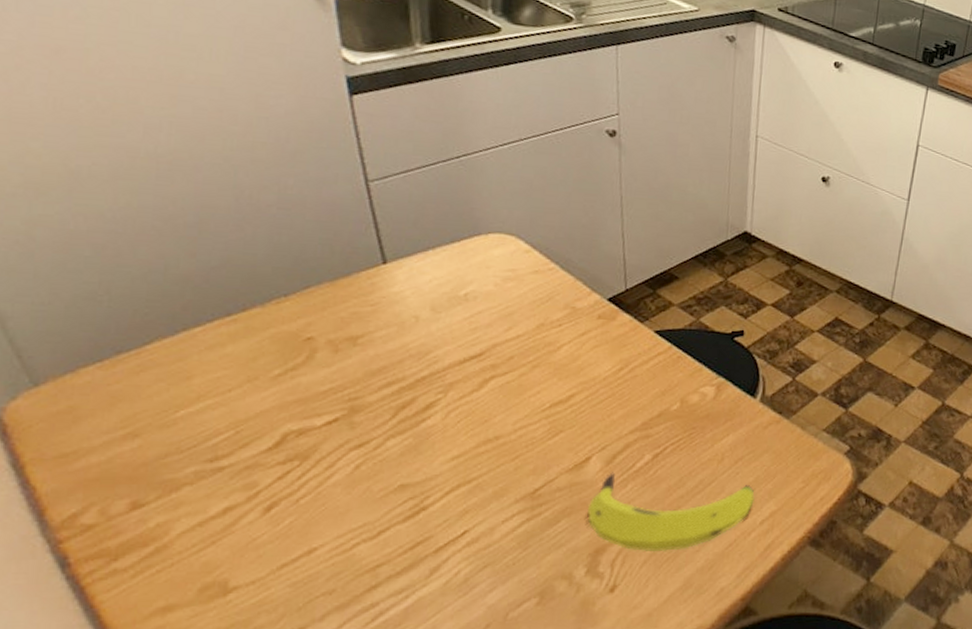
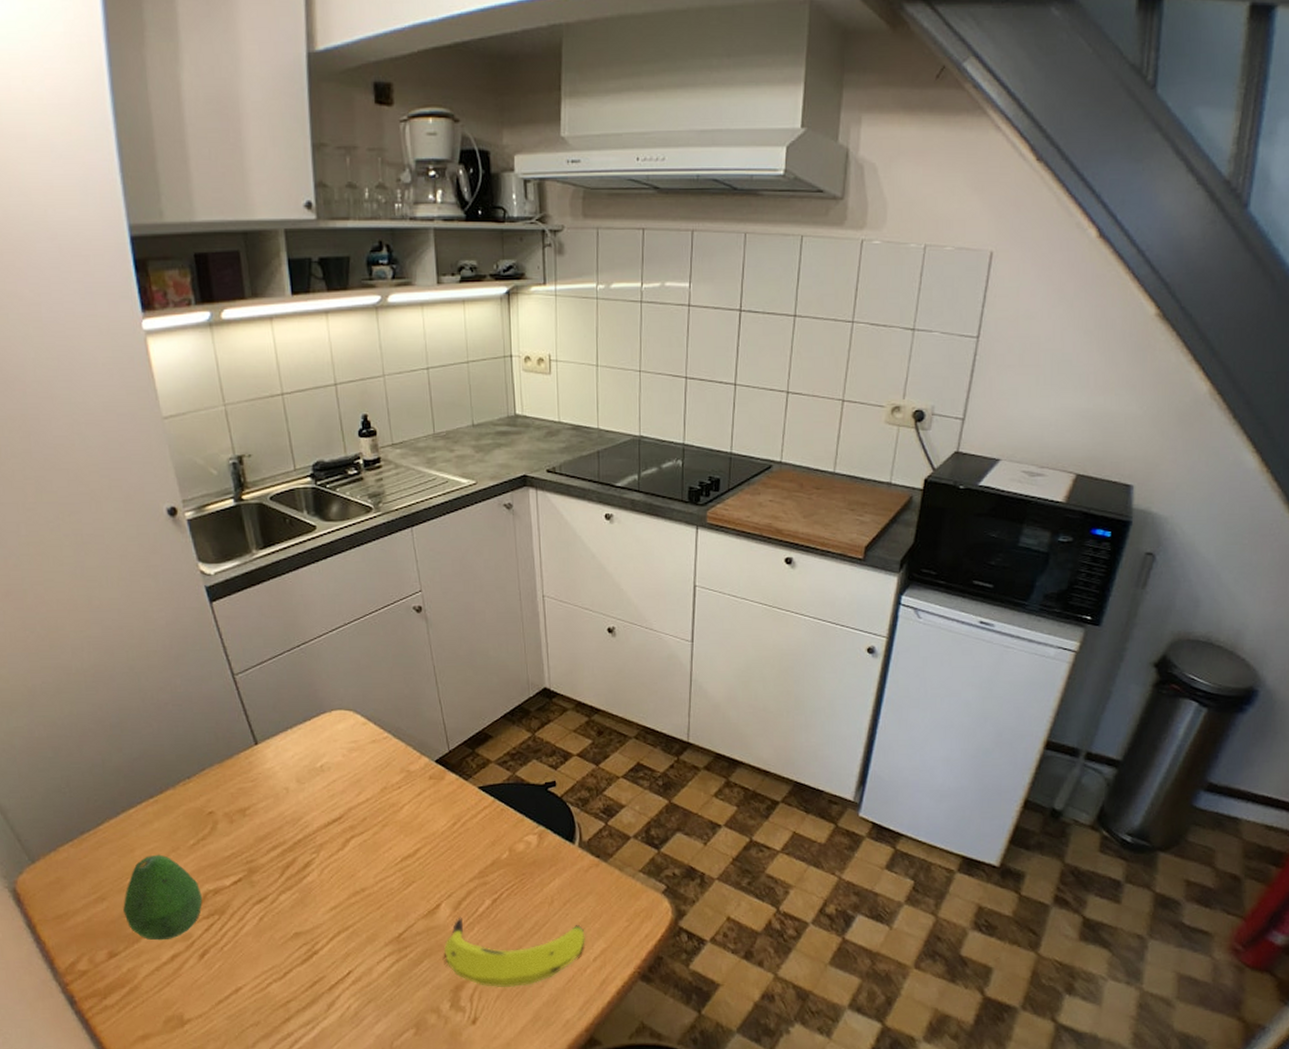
fruit: none [163,384,280,489] -> present [123,854,202,941]

